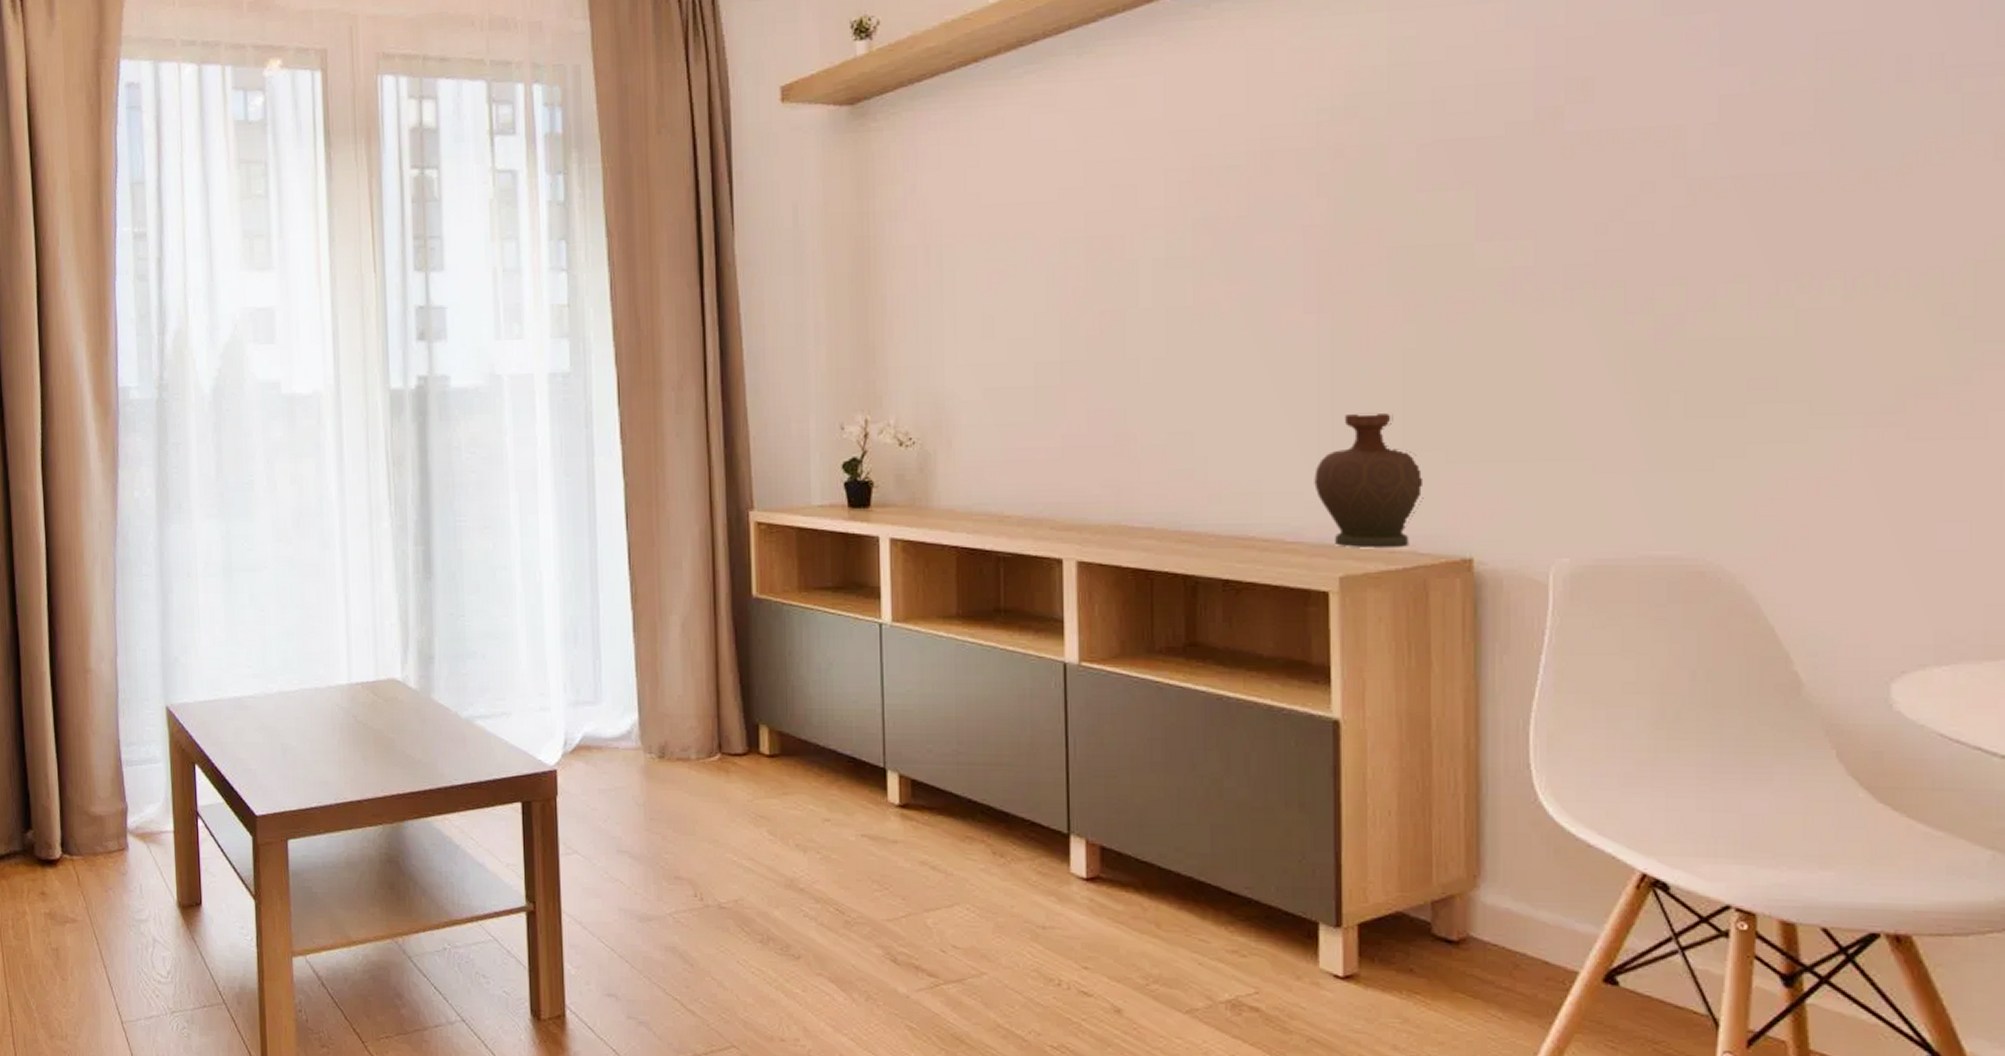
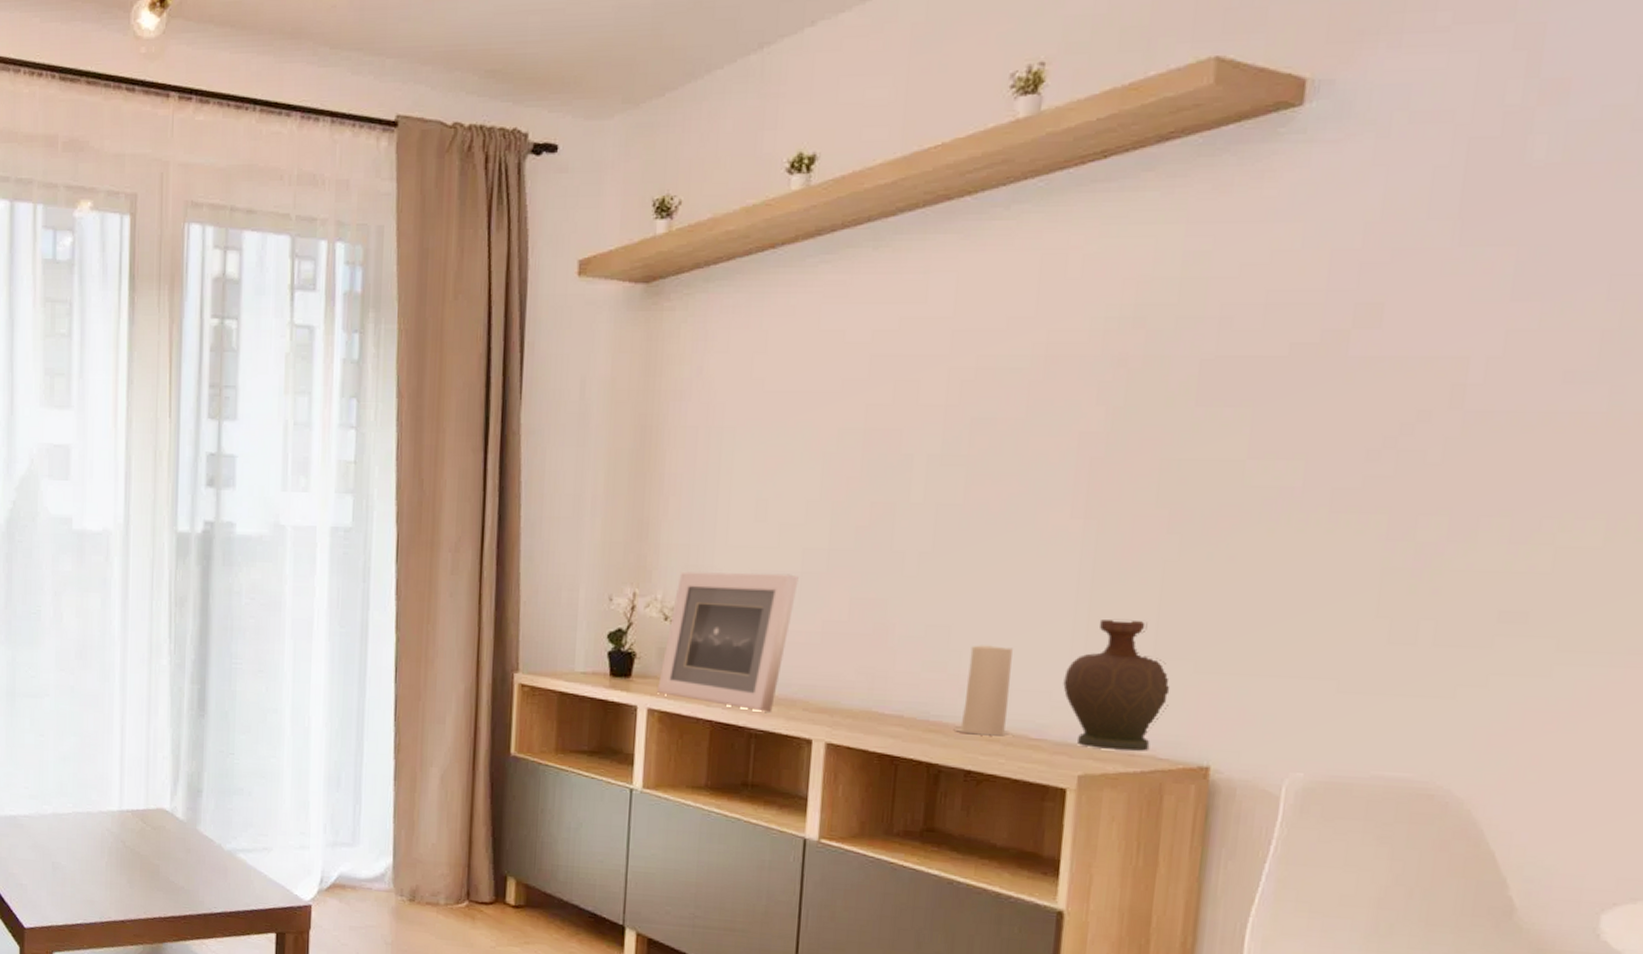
picture frame: none [897,389,1033,534] -> present [656,571,799,712]
candle: none [1206,449,1268,542] -> present [953,645,1013,737]

